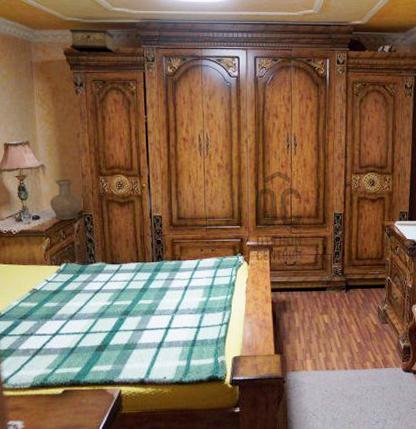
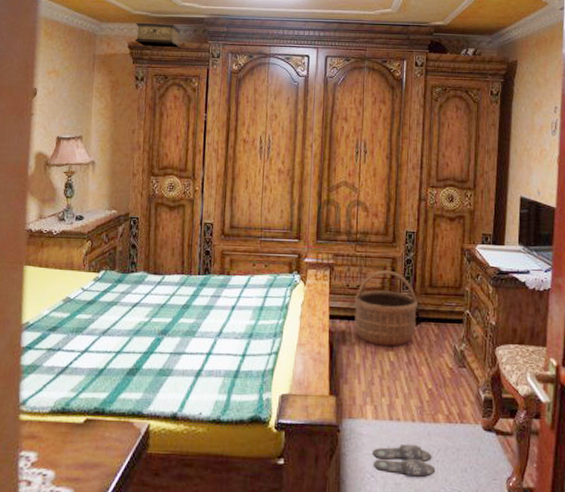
vase: present [49,179,82,220] -> none [95,177,130,223]
basket: none [292,247,347,311] -> present [354,270,418,346]
slippers: none [313,387,364,412] -> present [373,443,435,477]

